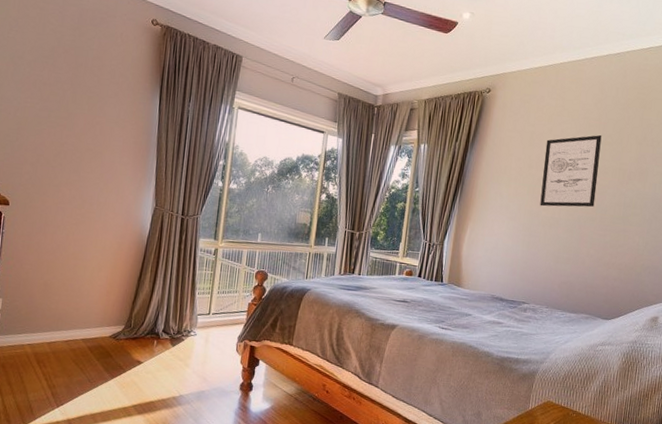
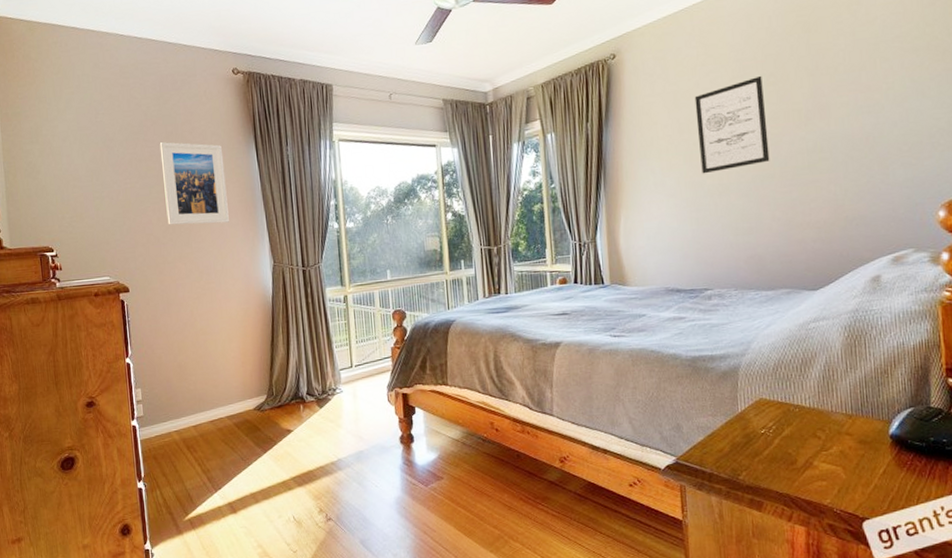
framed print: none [60,71,127,160] -> present [159,142,229,225]

